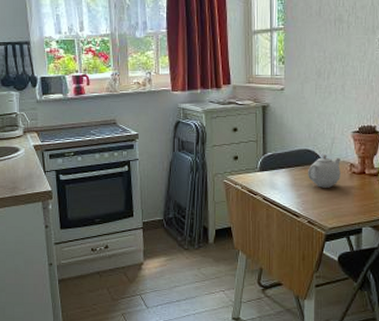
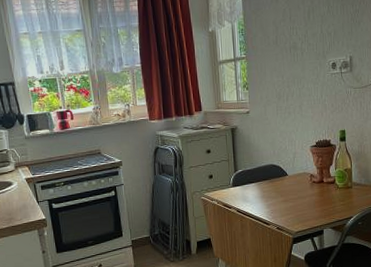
teapot: present [308,155,342,188] -> none [274,168,303,197]

